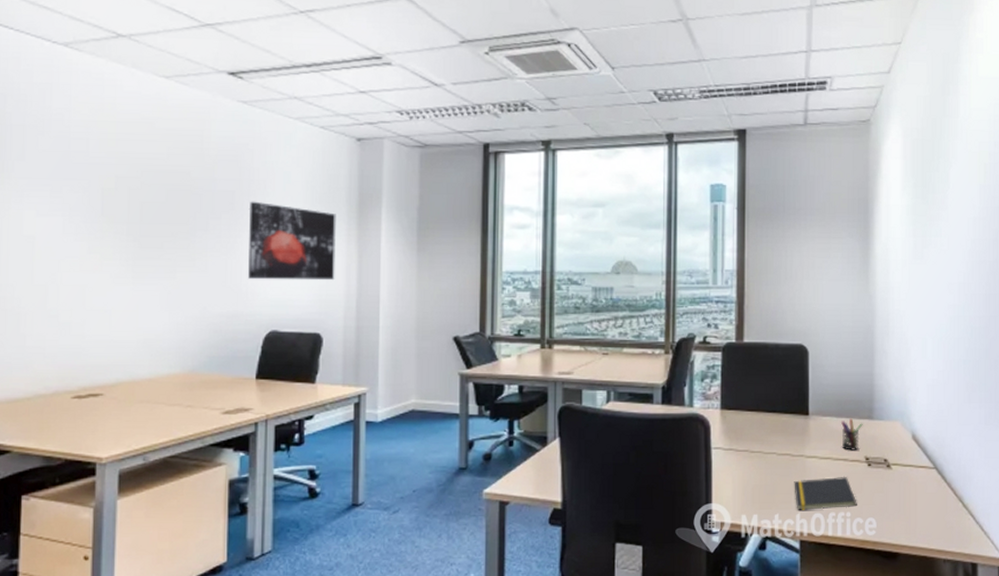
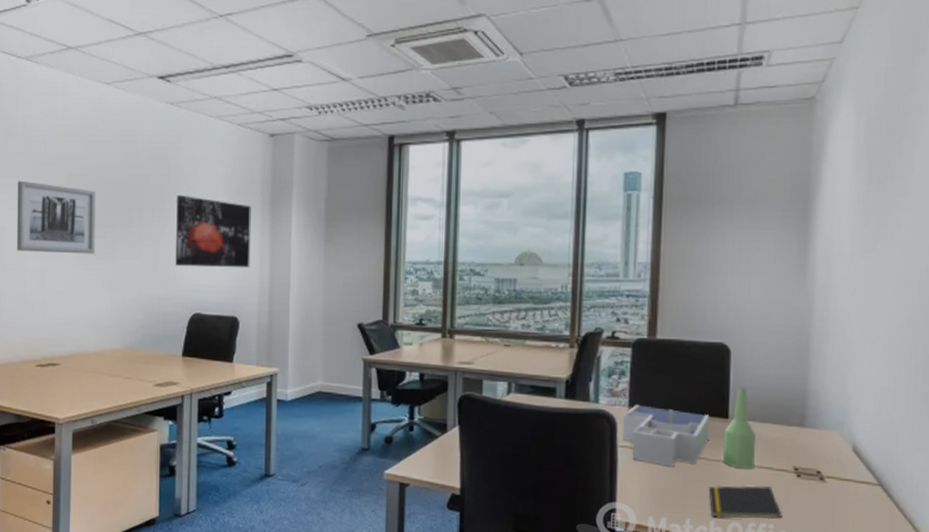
wall art: none [48,182,152,267] -> present [16,180,97,254]
desk organizer: none [715,407,793,465] -> present [622,405,710,467]
bottle: none [804,385,832,462] -> present [722,387,756,469]
pen holder: present [841,418,863,451] -> none [766,424,793,459]

